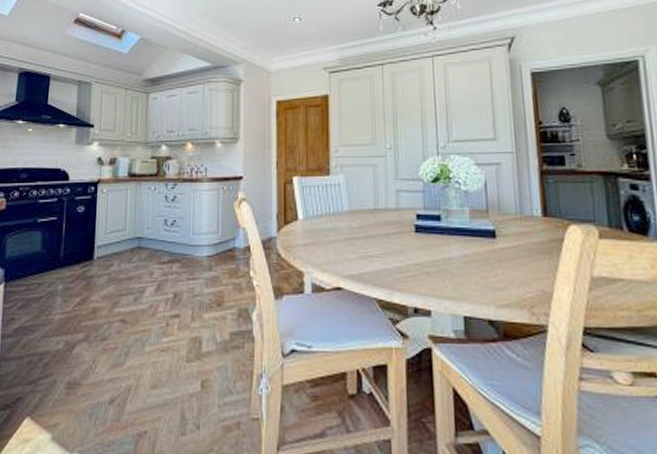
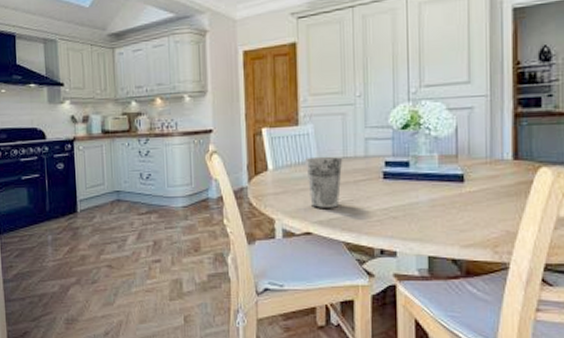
cup: none [337,207,373,261] -> present [306,156,342,208]

